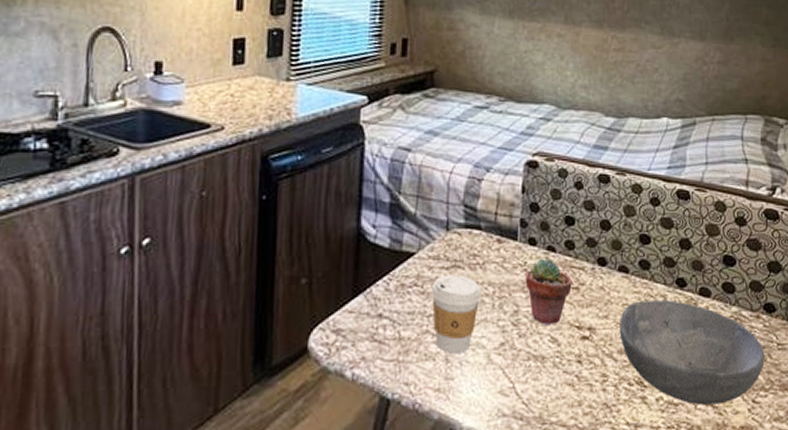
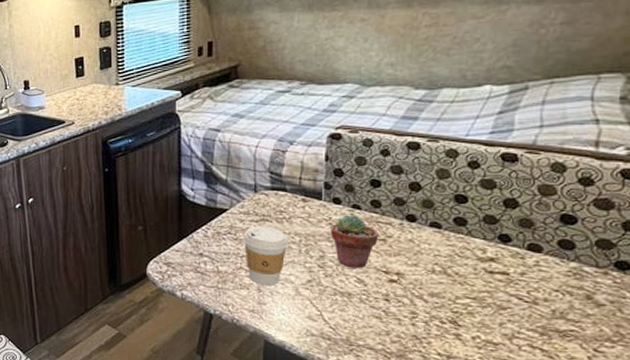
bowl: present [619,300,765,405] -> none [430,253,614,349]

